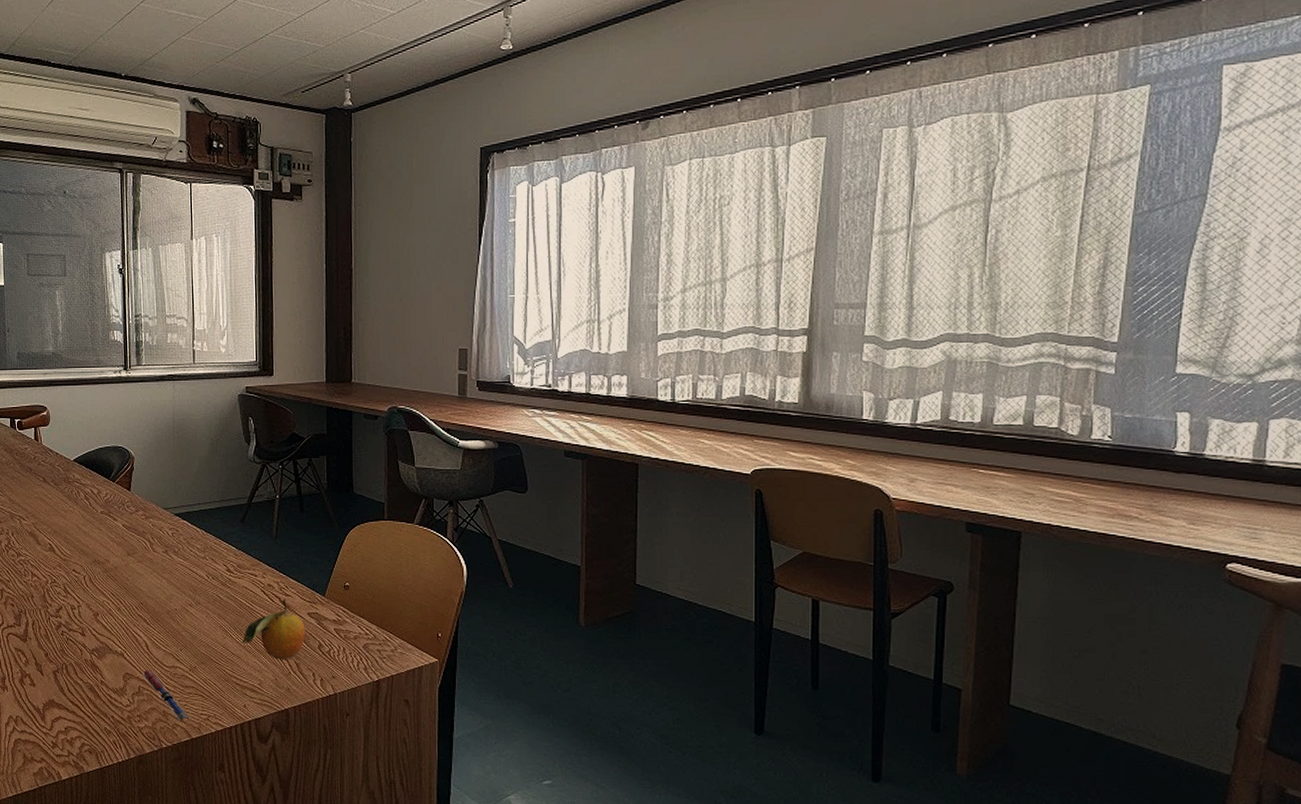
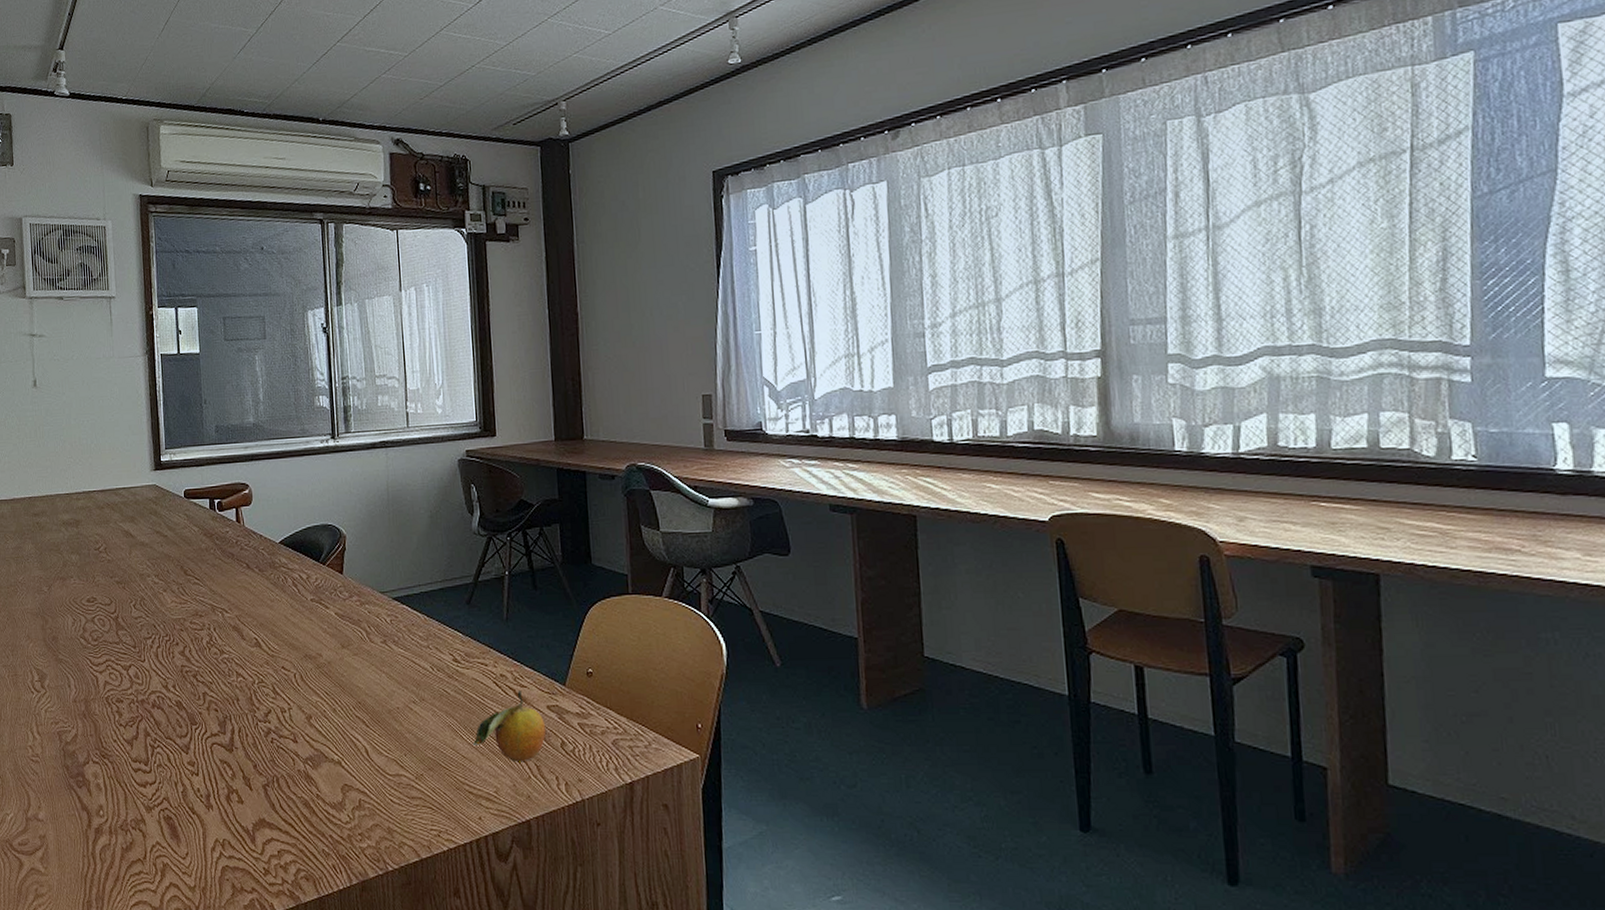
pen: present [142,670,190,721] -> none [363,780,418,839]

